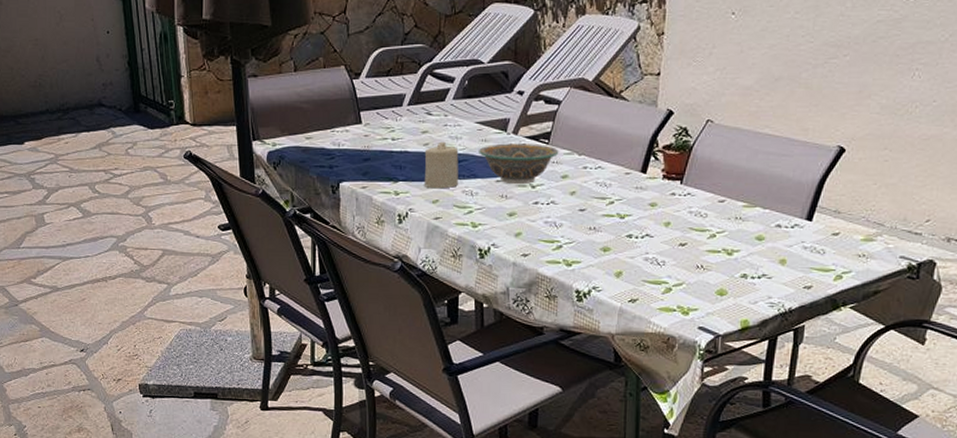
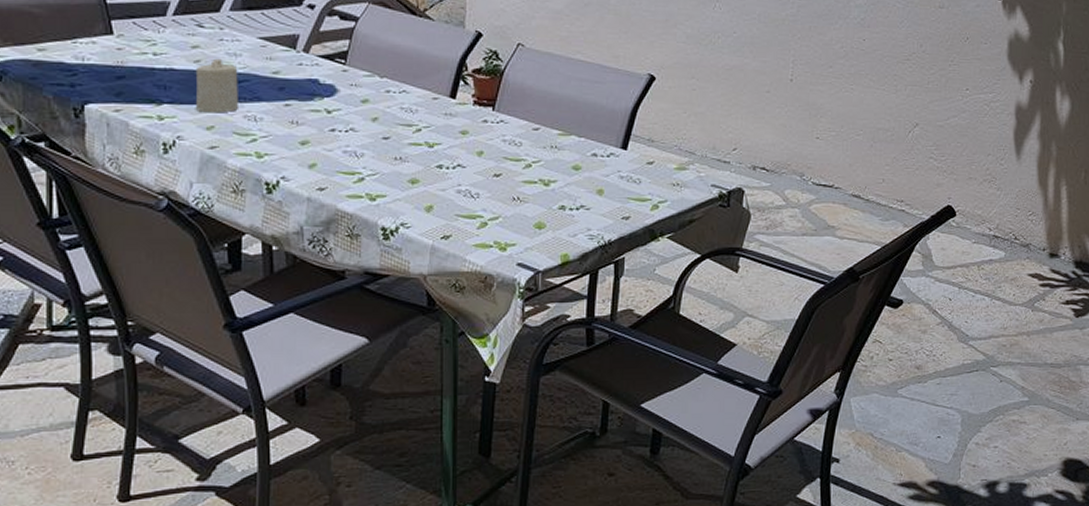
bowl: present [479,143,559,185] -> none [263,62,358,110]

